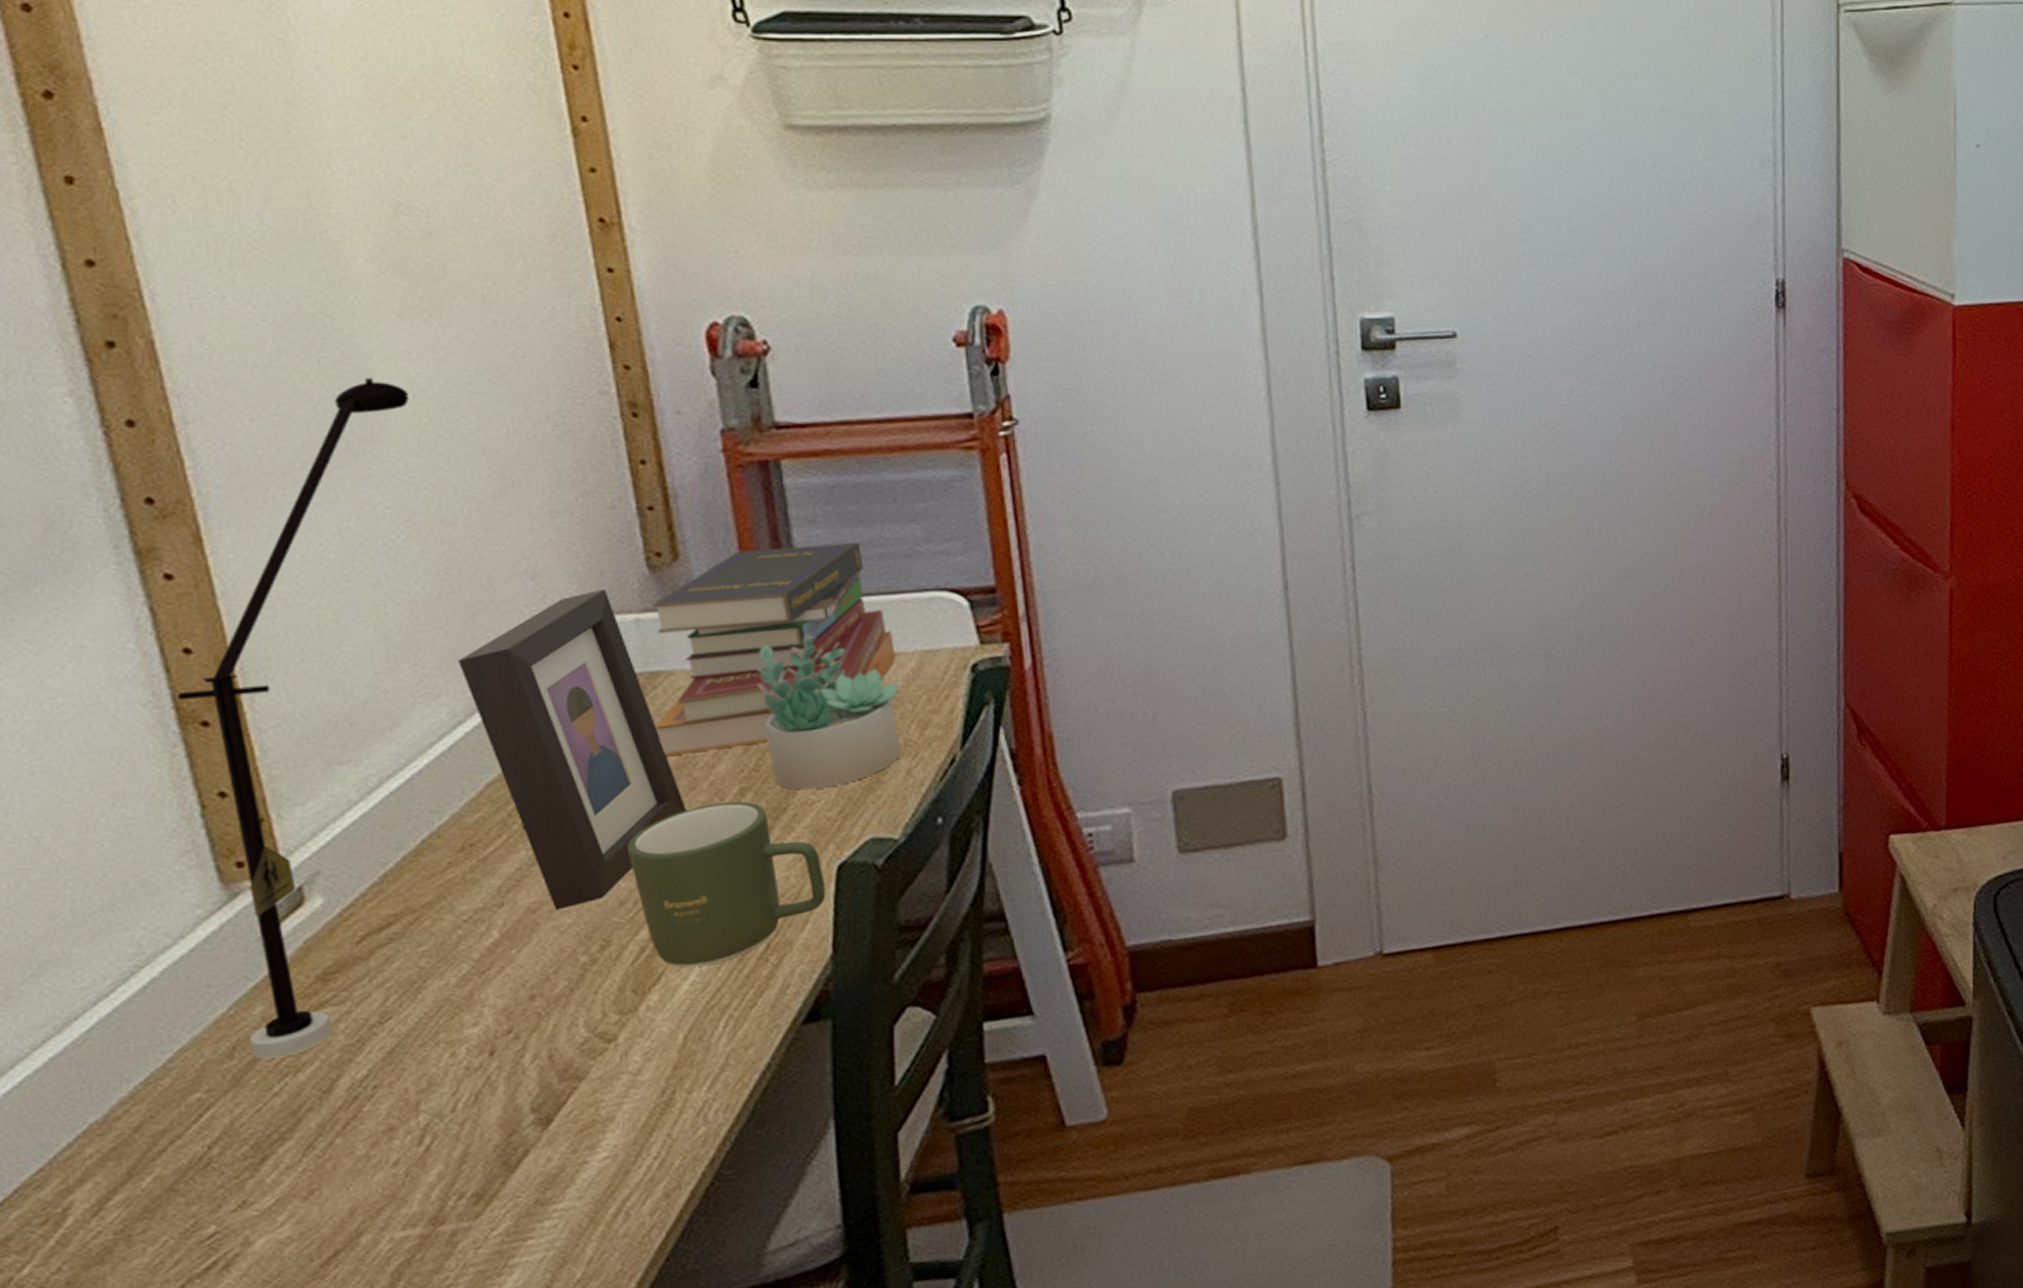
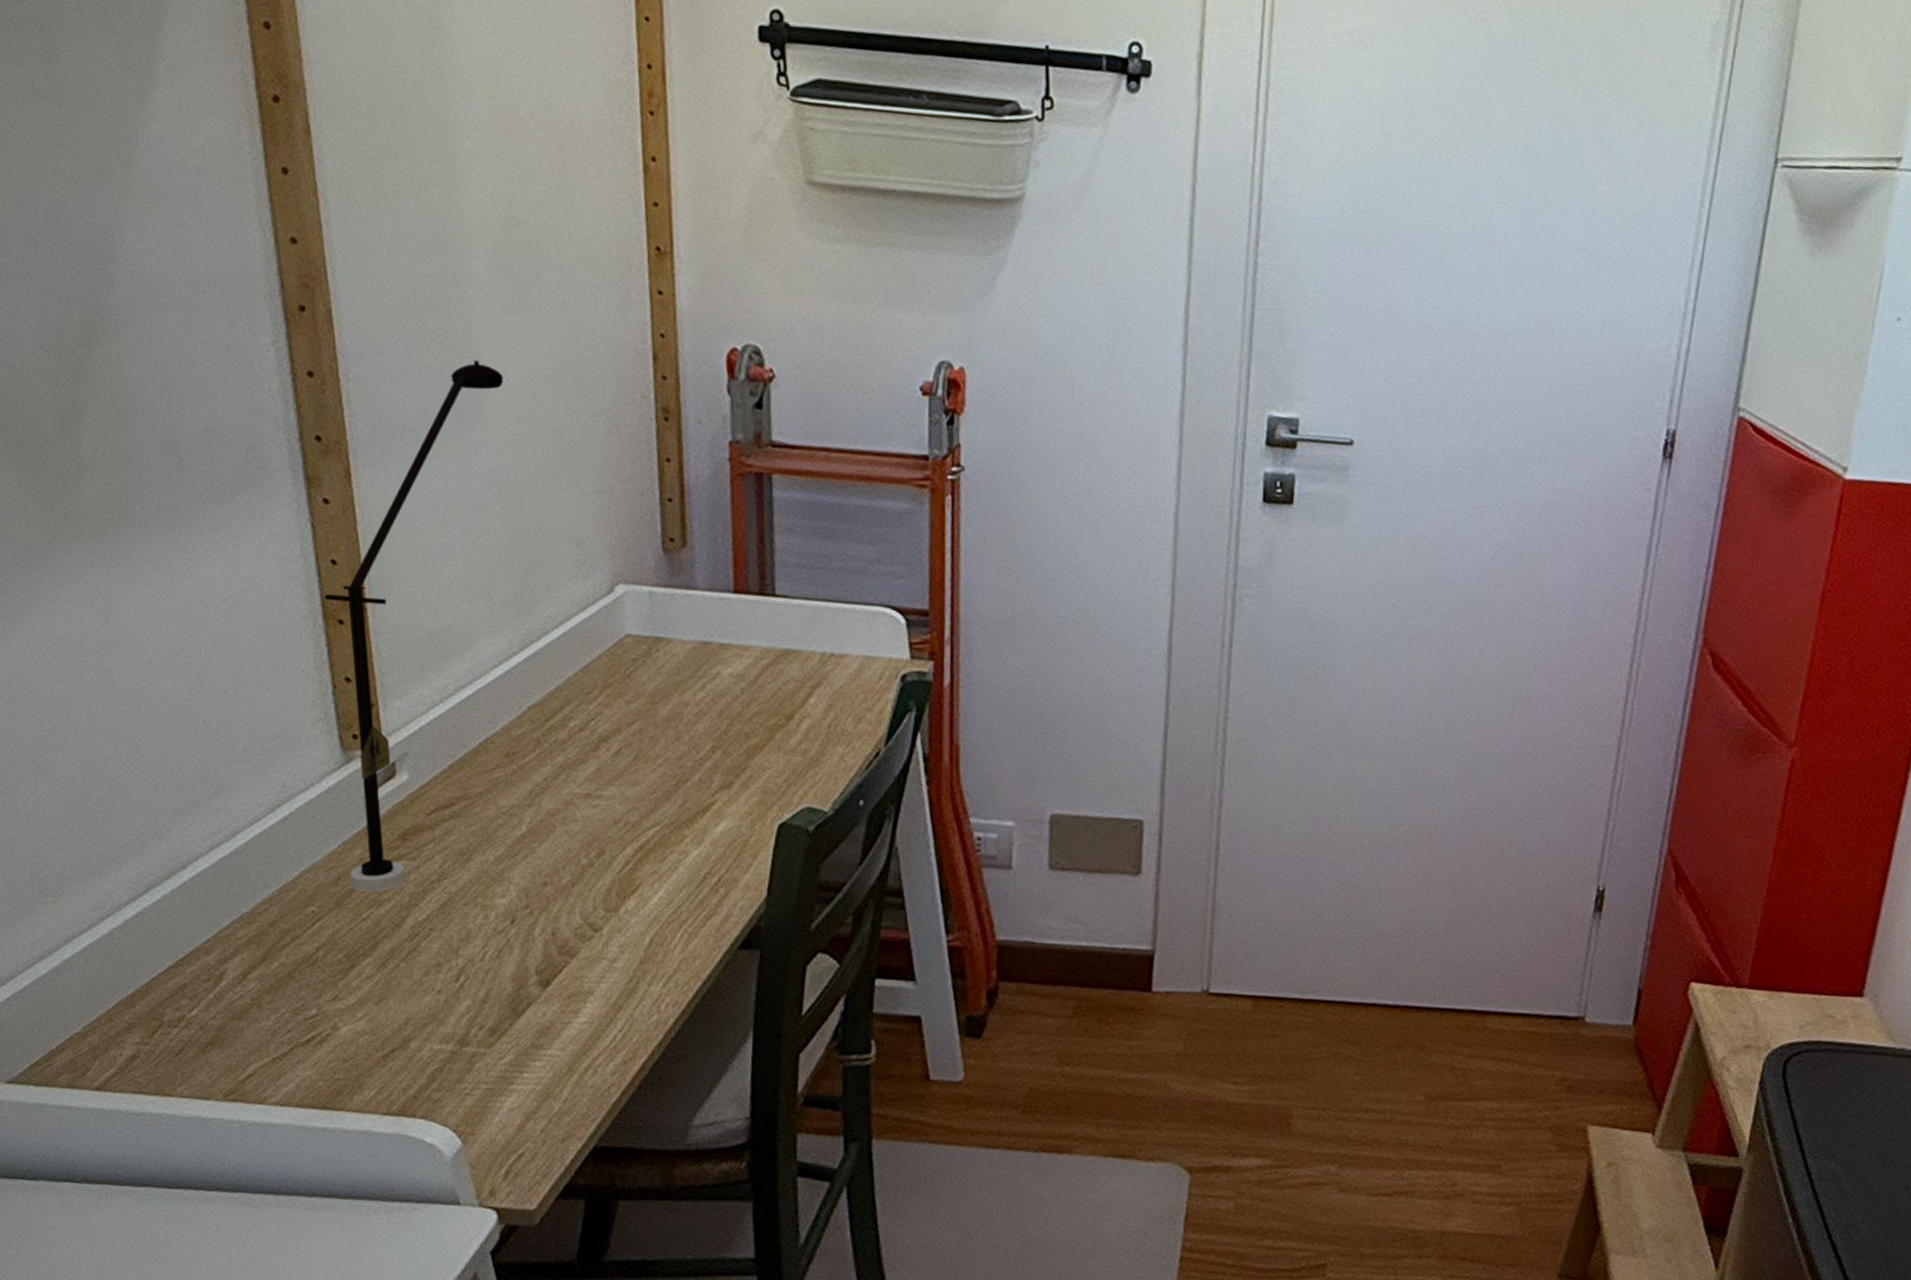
picture frame: present [458,588,687,910] -> none [518,561,671,819]
mug: present [628,801,826,968] -> none [625,754,768,887]
books: present [652,543,897,756] -> none [654,547,844,712]
succulent plant: present [754,634,900,790] -> none [733,626,843,758]

